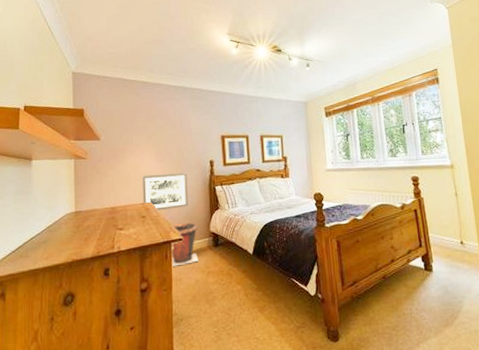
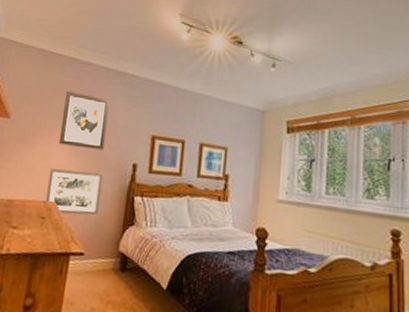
wall art: none [144,110,184,155] -> present [58,91,110,150]
waste bin: present [170,222,199,267] -> none [66,234,105,286]

